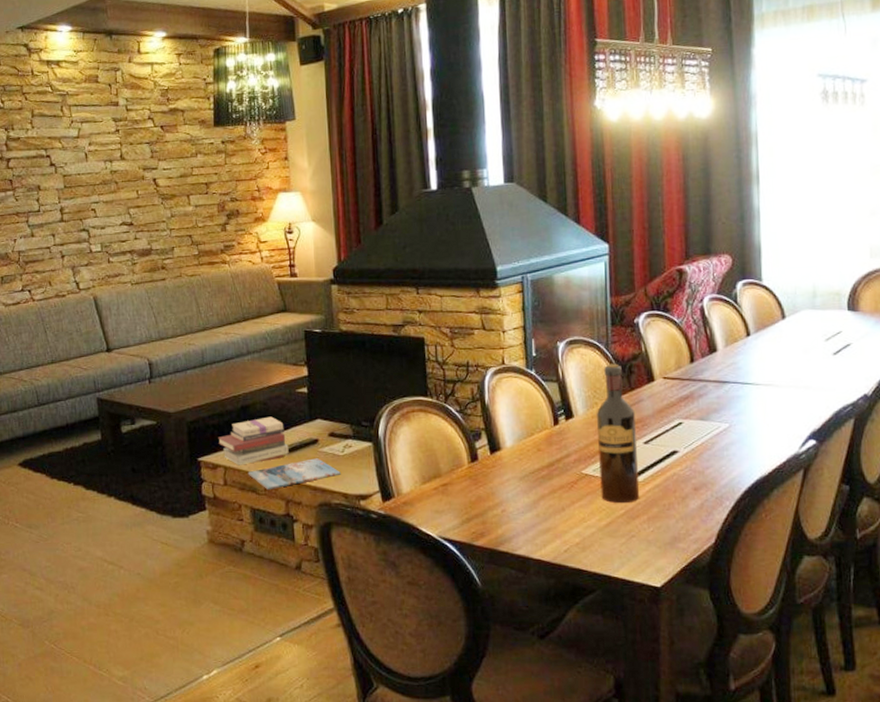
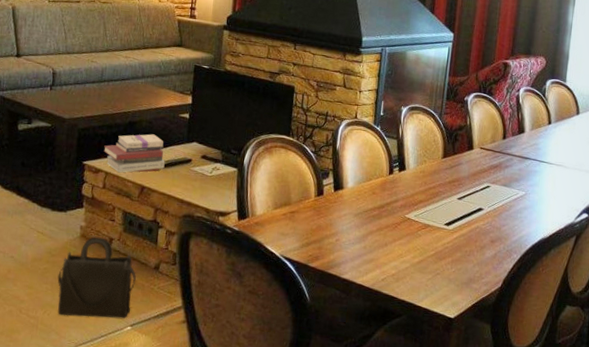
handbag: none [191,541,277,633] -> present [57,237,136,318]
magazine: present [247,458,341,491] -> none [125,175,206,198]
wine bottle: present [596,363,640,504] -> none [418,130,454,246]

